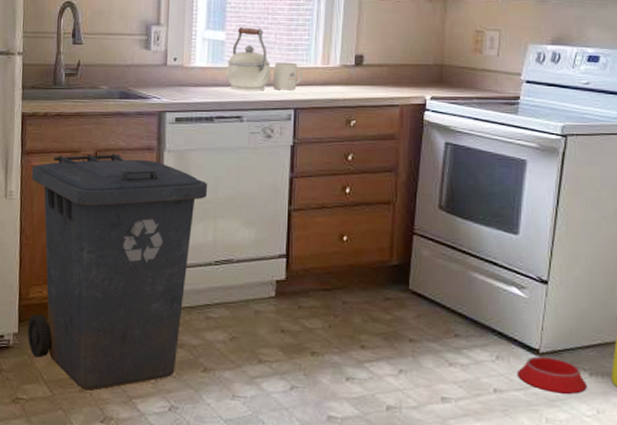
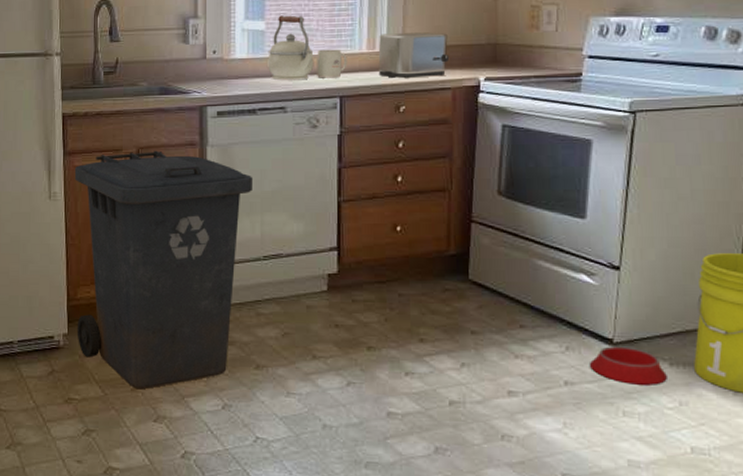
toaster: none [332,50,399,95] -> present [378,32,450,79]

